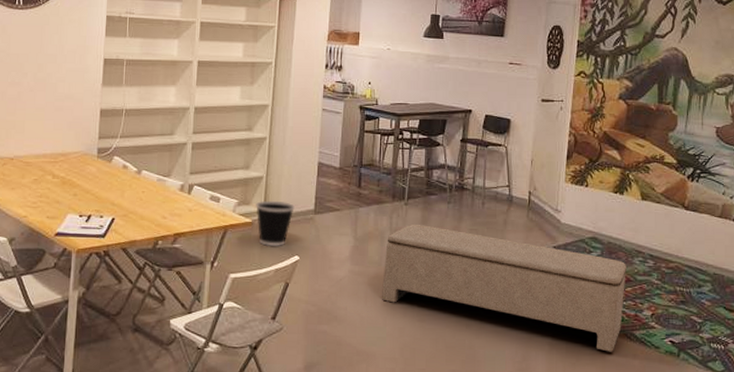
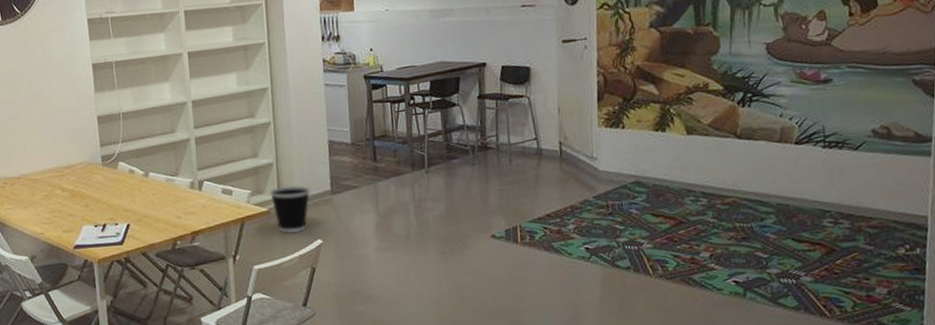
bench: present [382,223,626,352] -> none [411,191,678,300]

